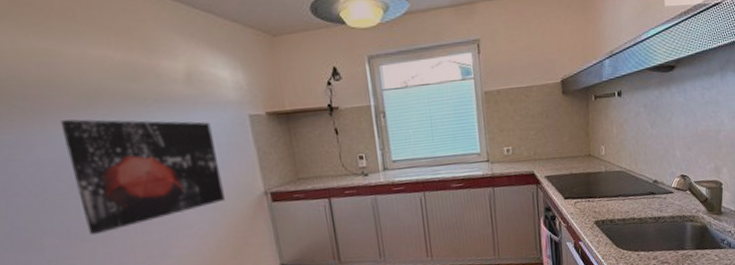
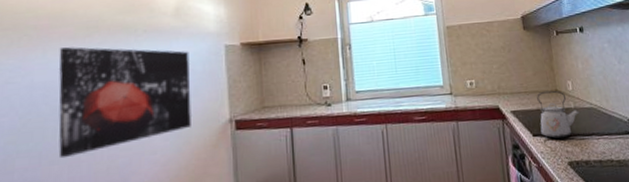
kettle: none [571,155,609,201] -> present [537,90,580,139]

